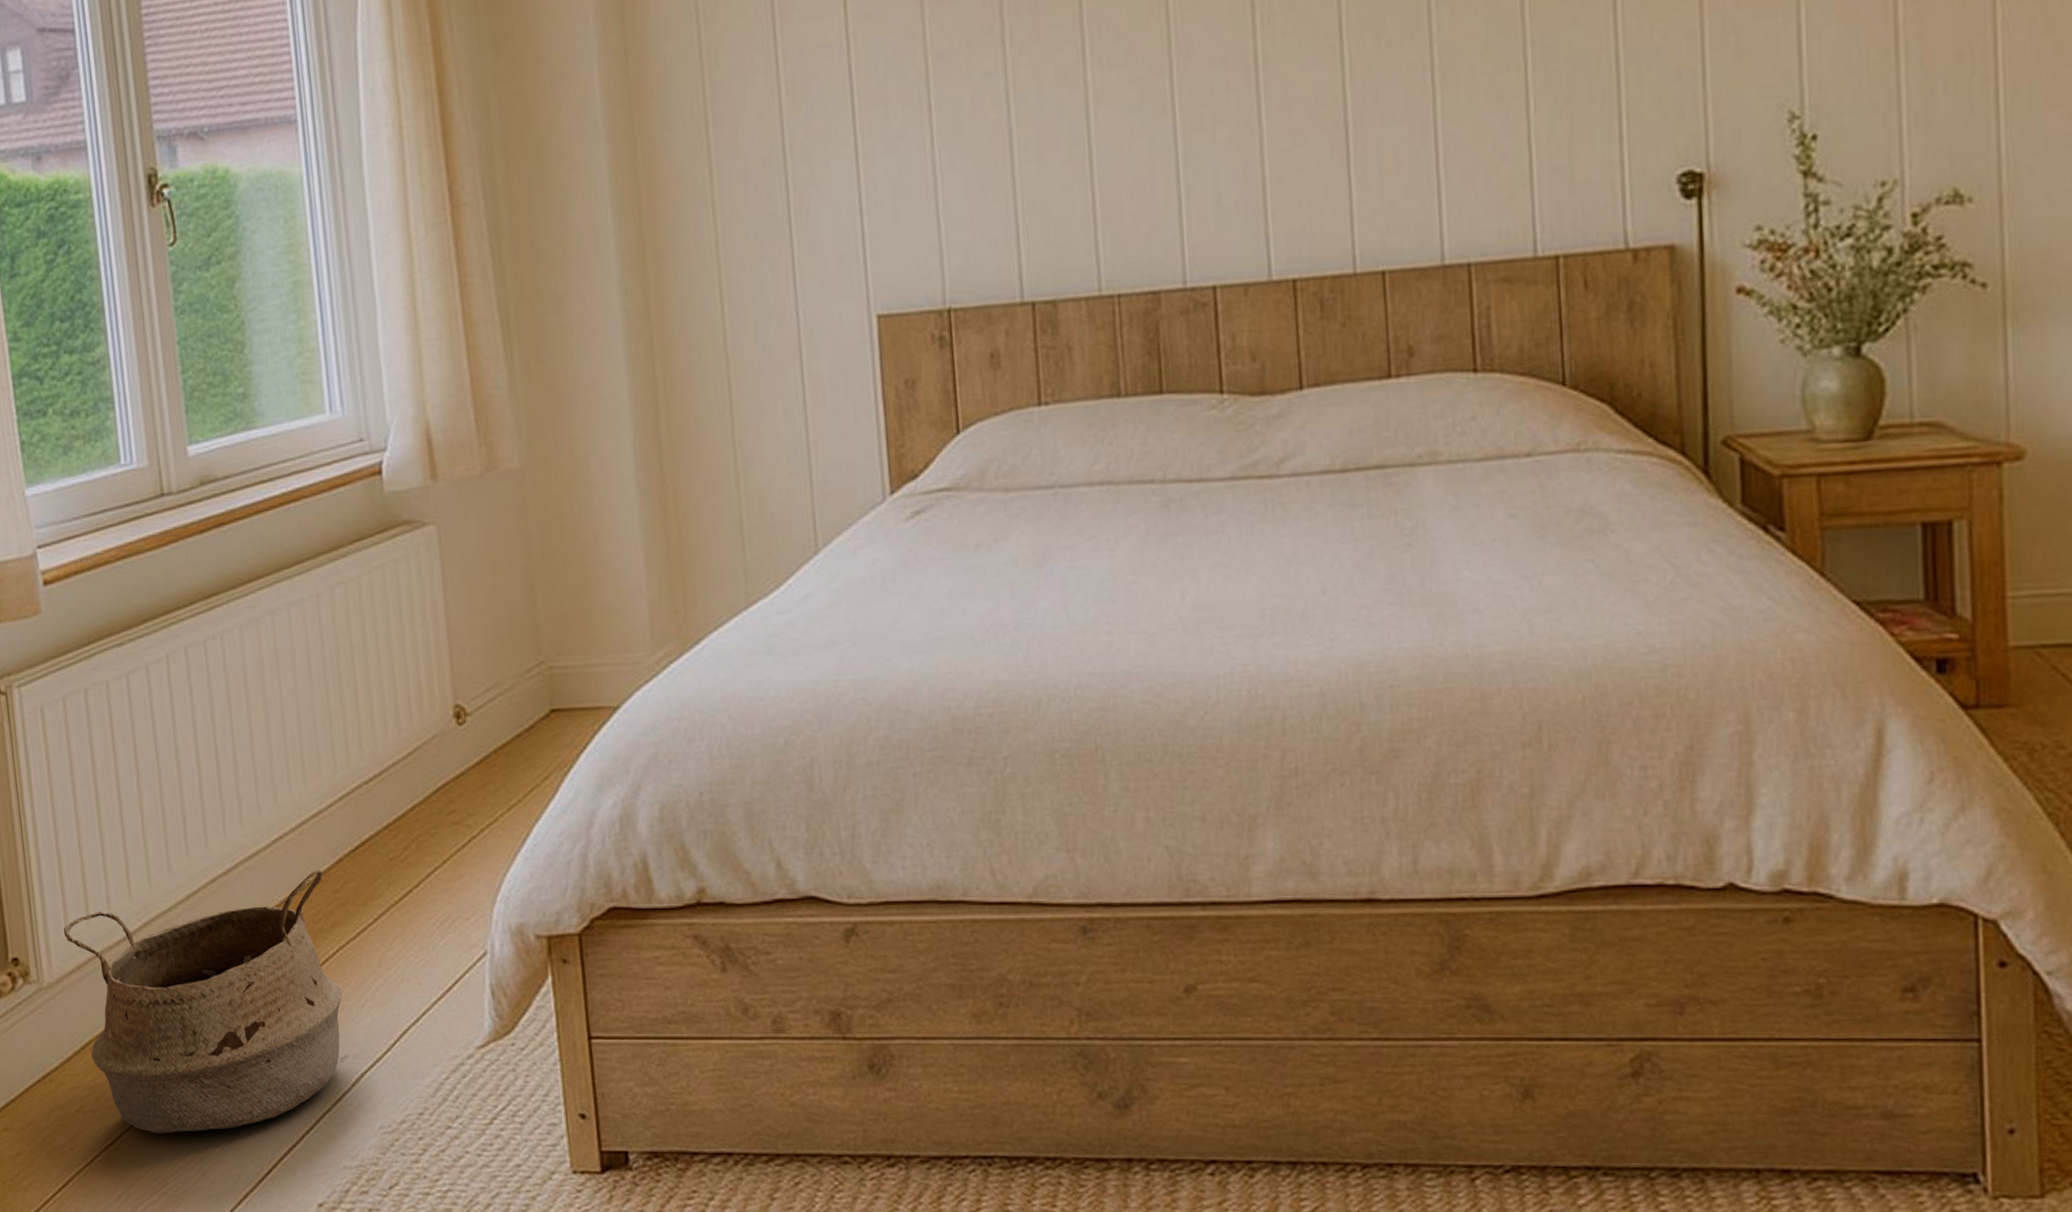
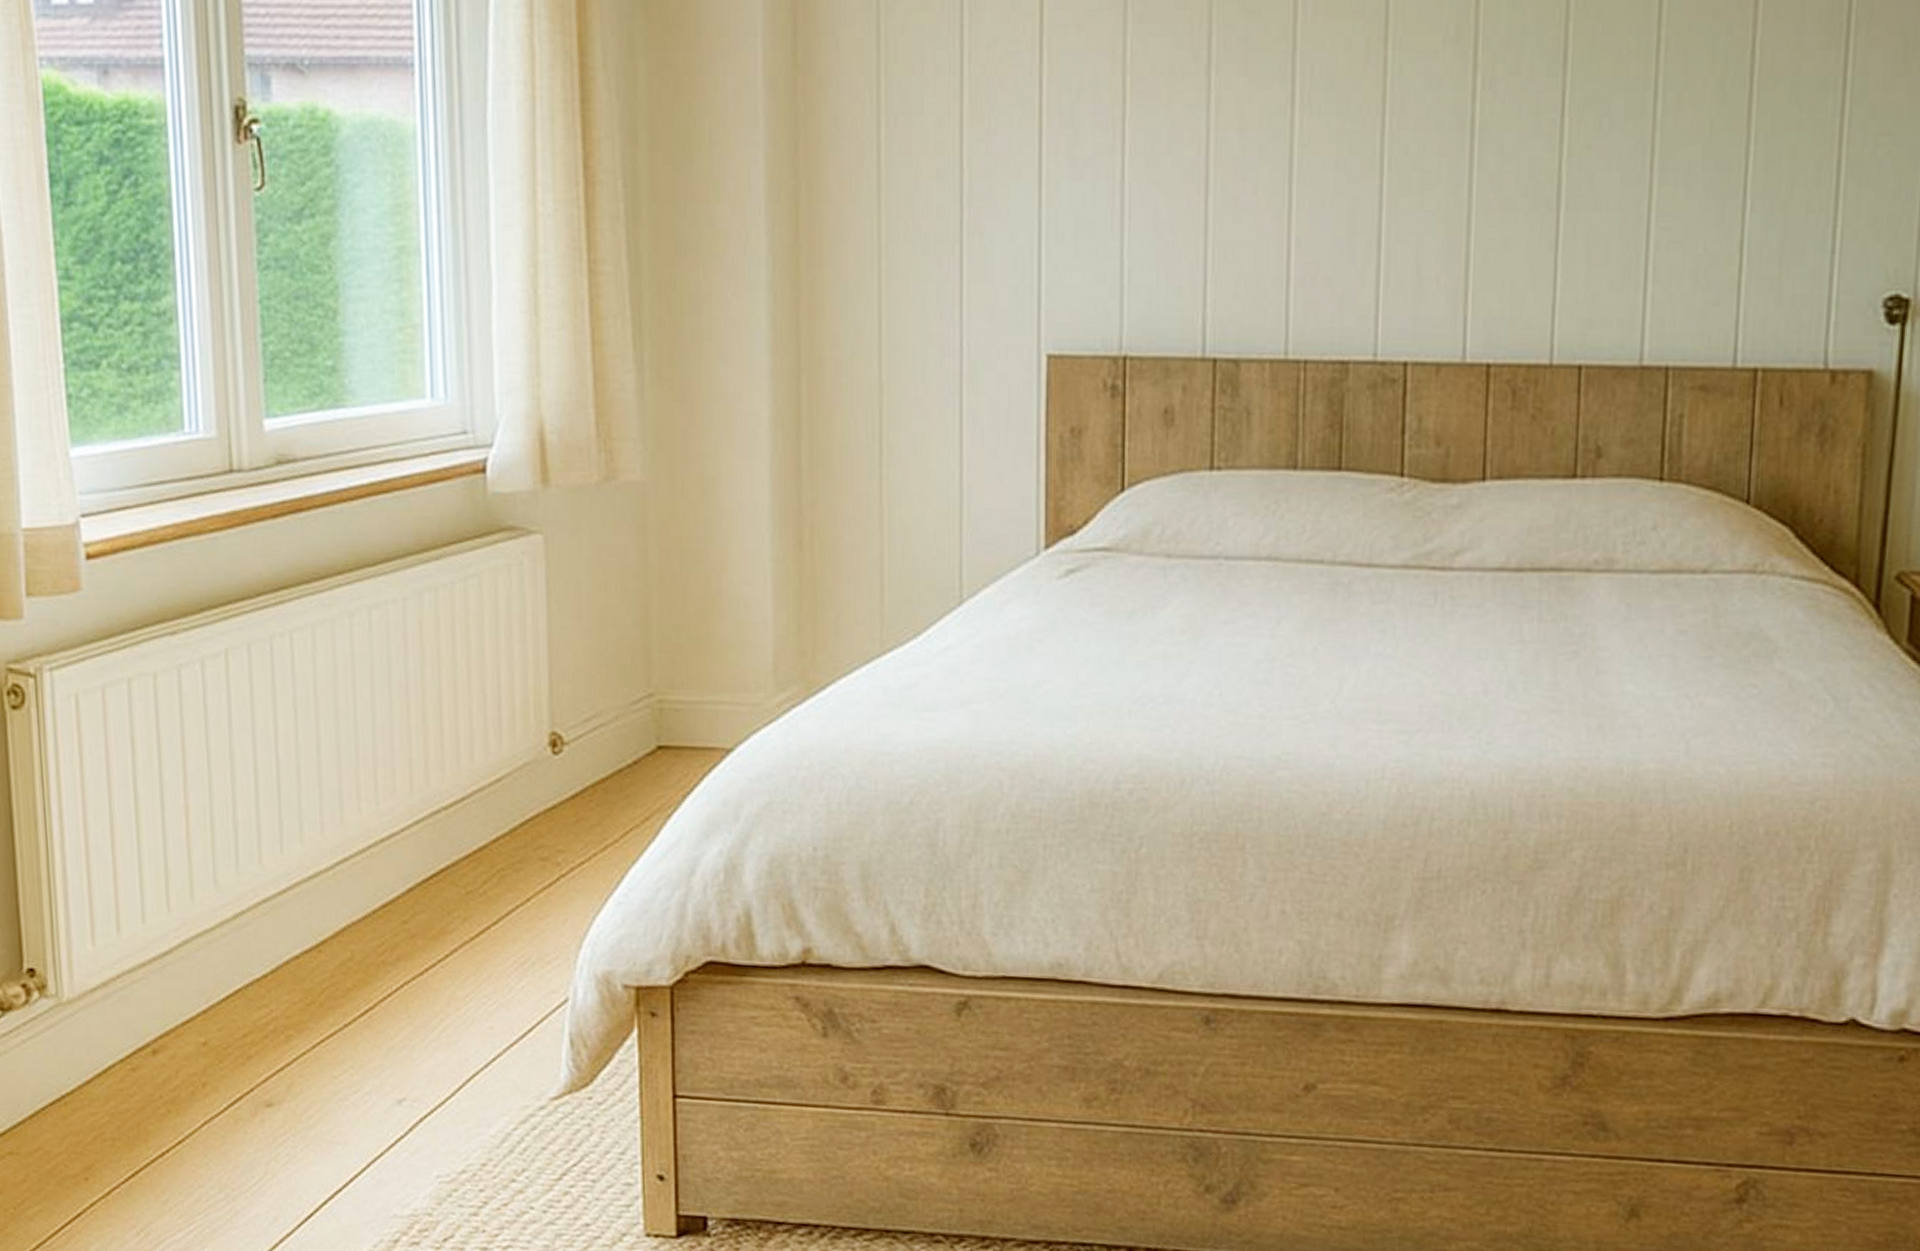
woven basket: present [63,869,342,1133] -> none [89,897,404,1169]

